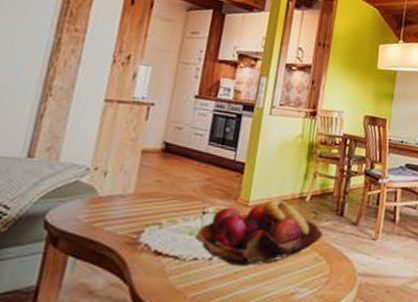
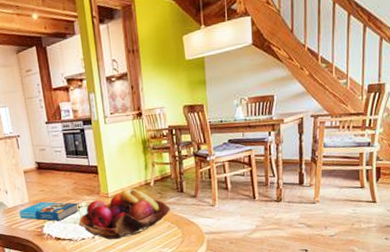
book: none [111,195,204,227] -> present [19,201,79,221]

